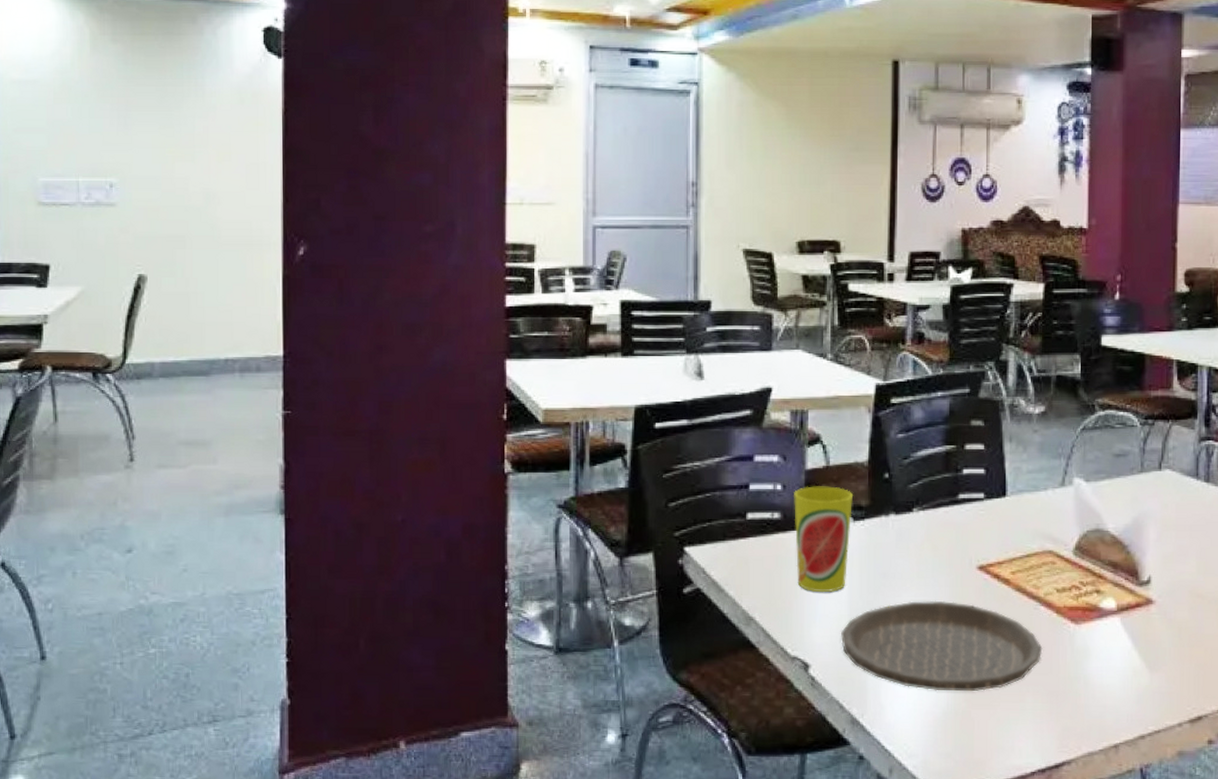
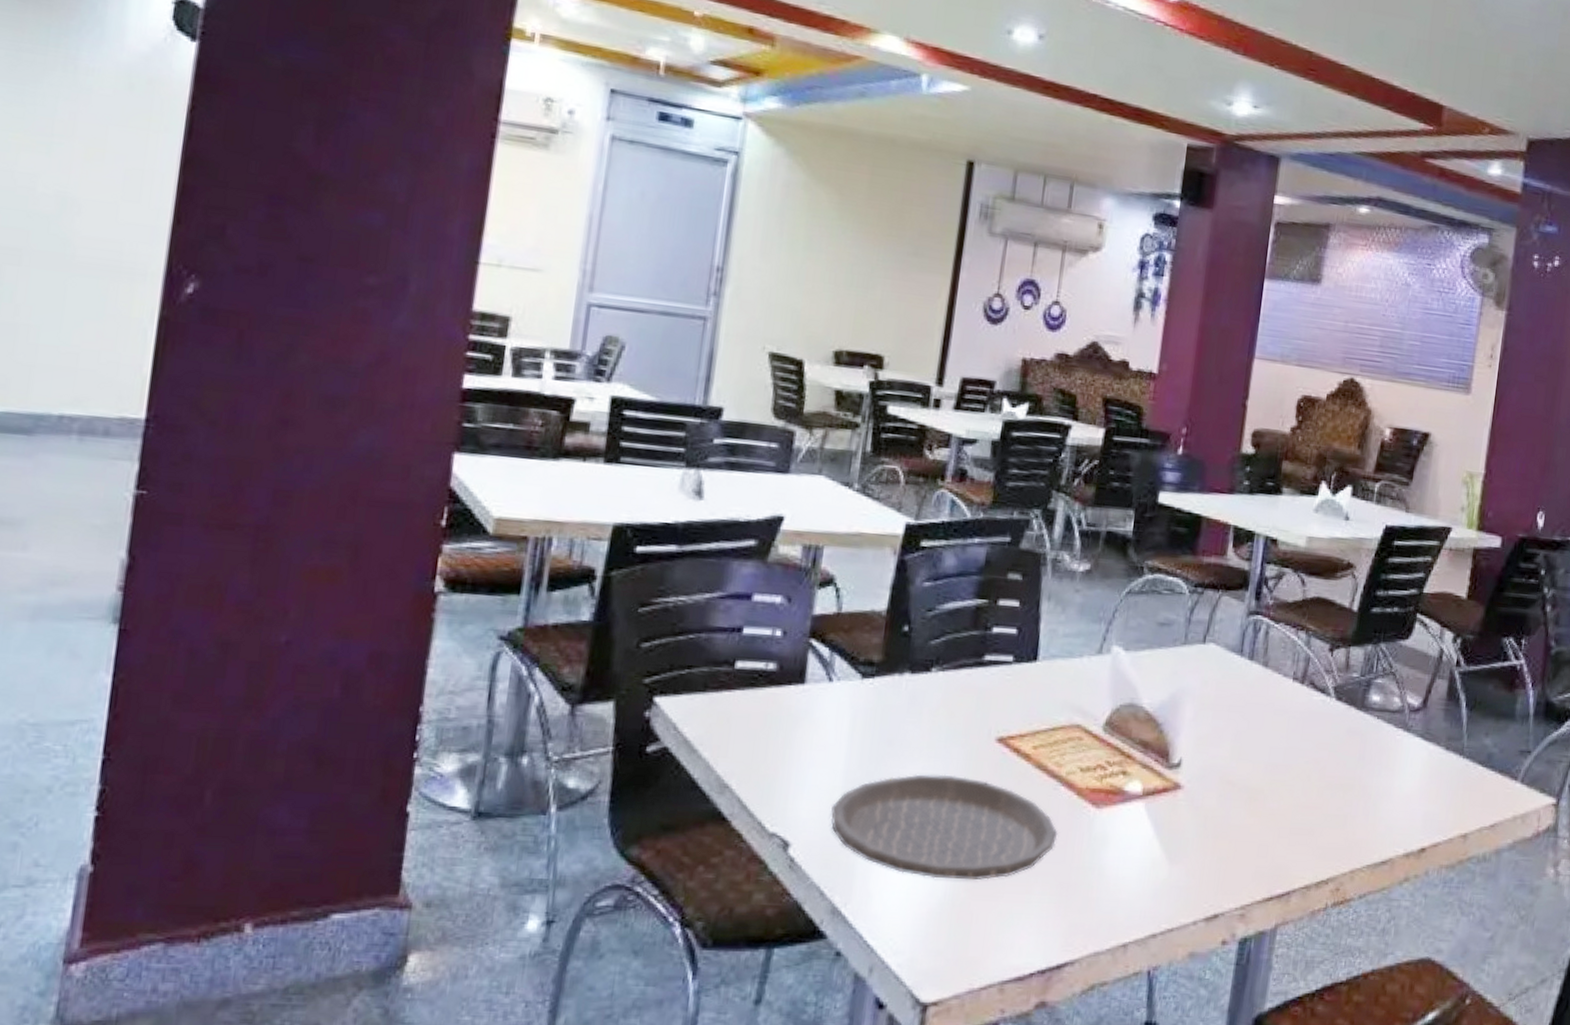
cup: present [794,486,854,593] -> none [787,634,866,760]

